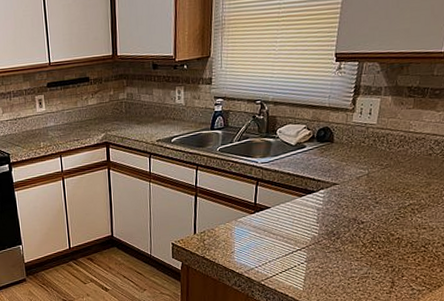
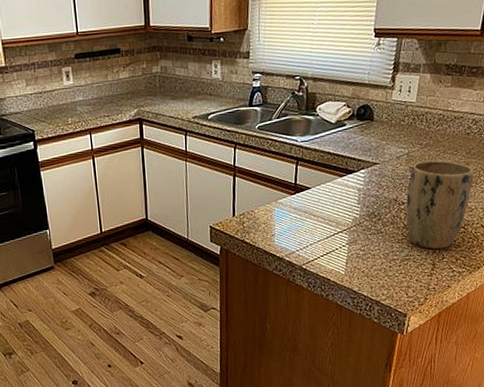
plant pot: none [366,180,435,267] -> present [406,160,474,249]

